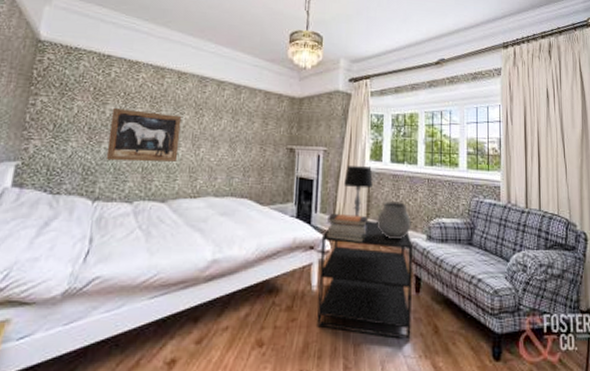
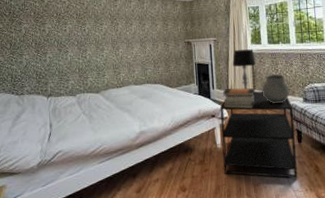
wall art: present [105,107,182,162] -> none [50,25,103,66]

